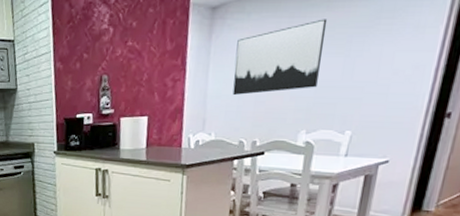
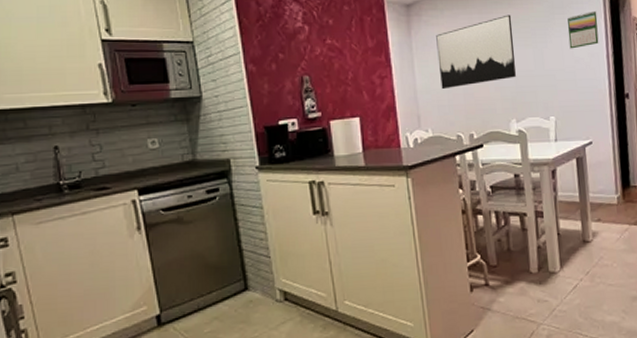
calendar: none [390,15,438,59] -> present [567,10,599,49]

